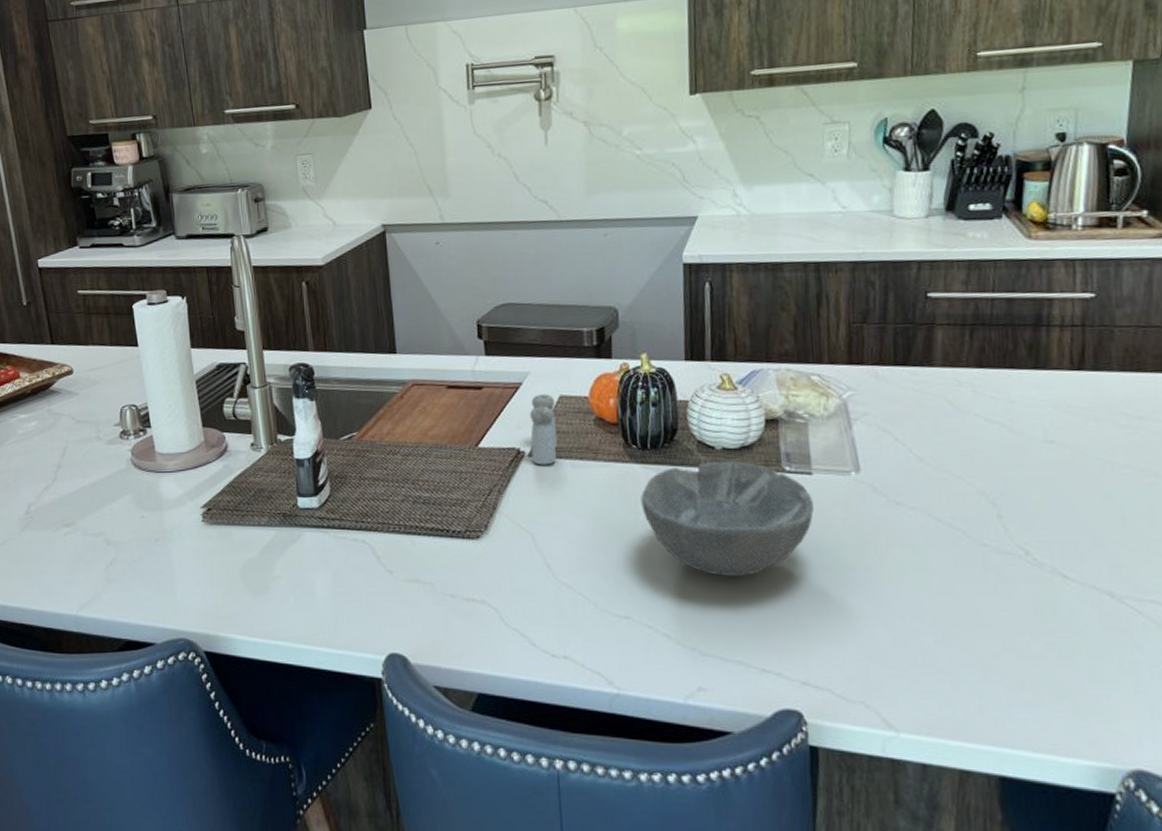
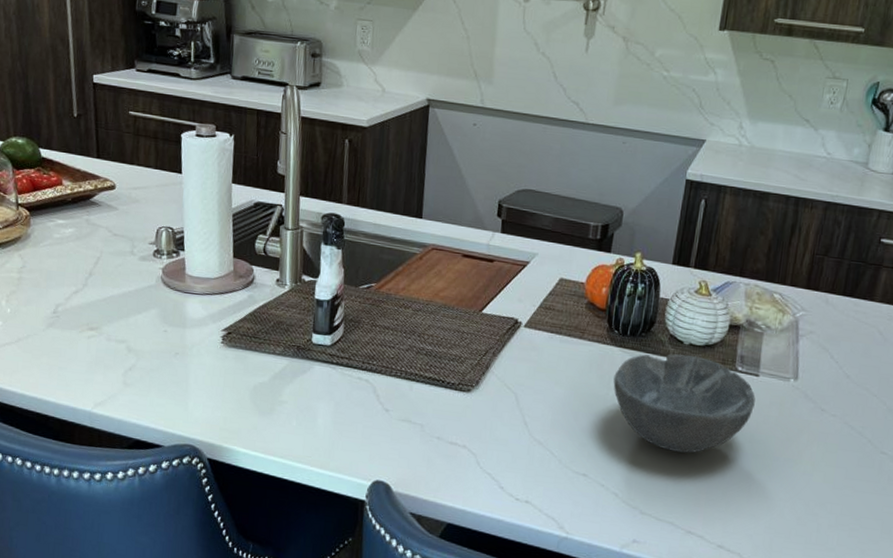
salt and pepper shaker: present [529,394,558,465] -> none [526,274,556,337]

